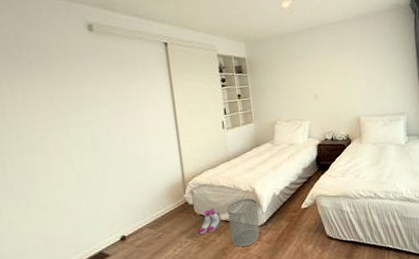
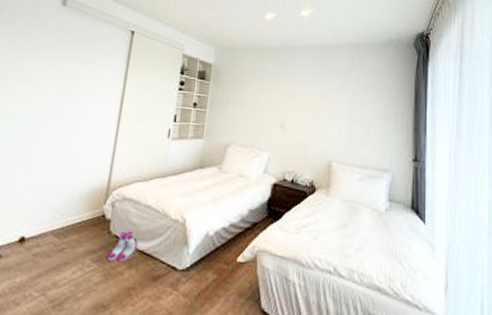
waste bin: present [227,198,260,247] -> none [142,228,185,293]

